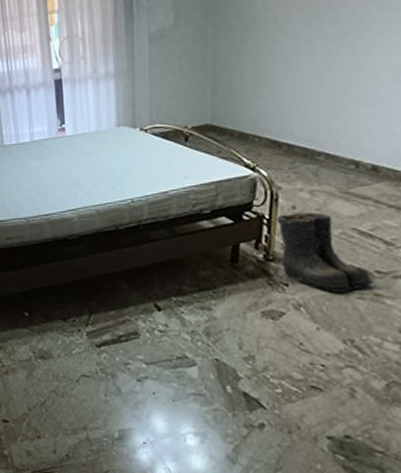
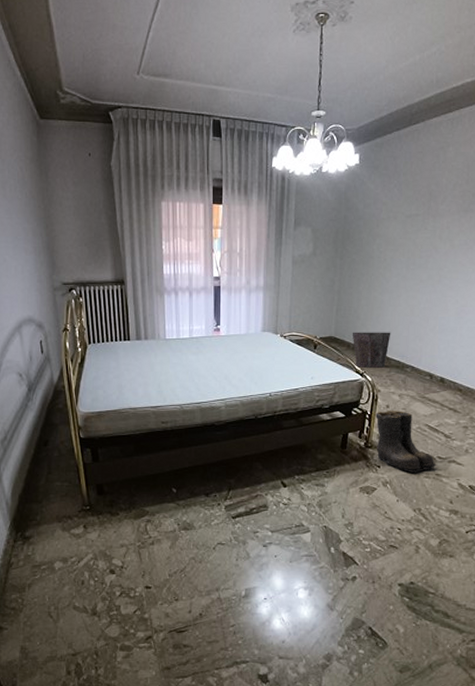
waste bin: none [235,111,292,160] -> present [352,332,391,368]

